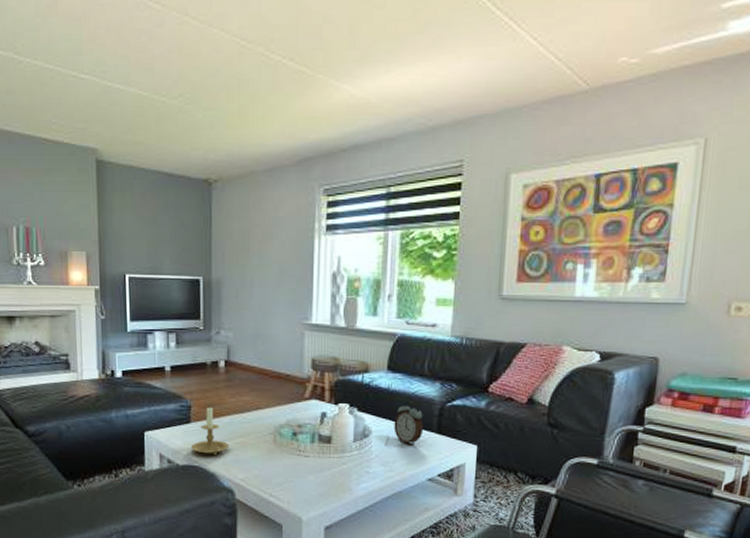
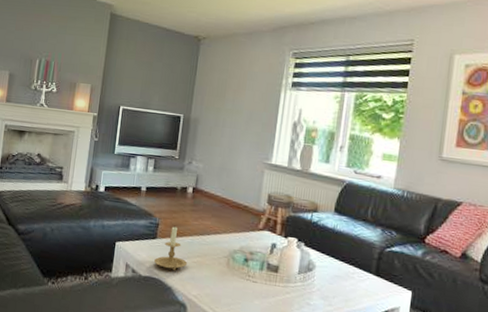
alarm clock: present [394,401,424,446] -> none [335,242,364,284]

